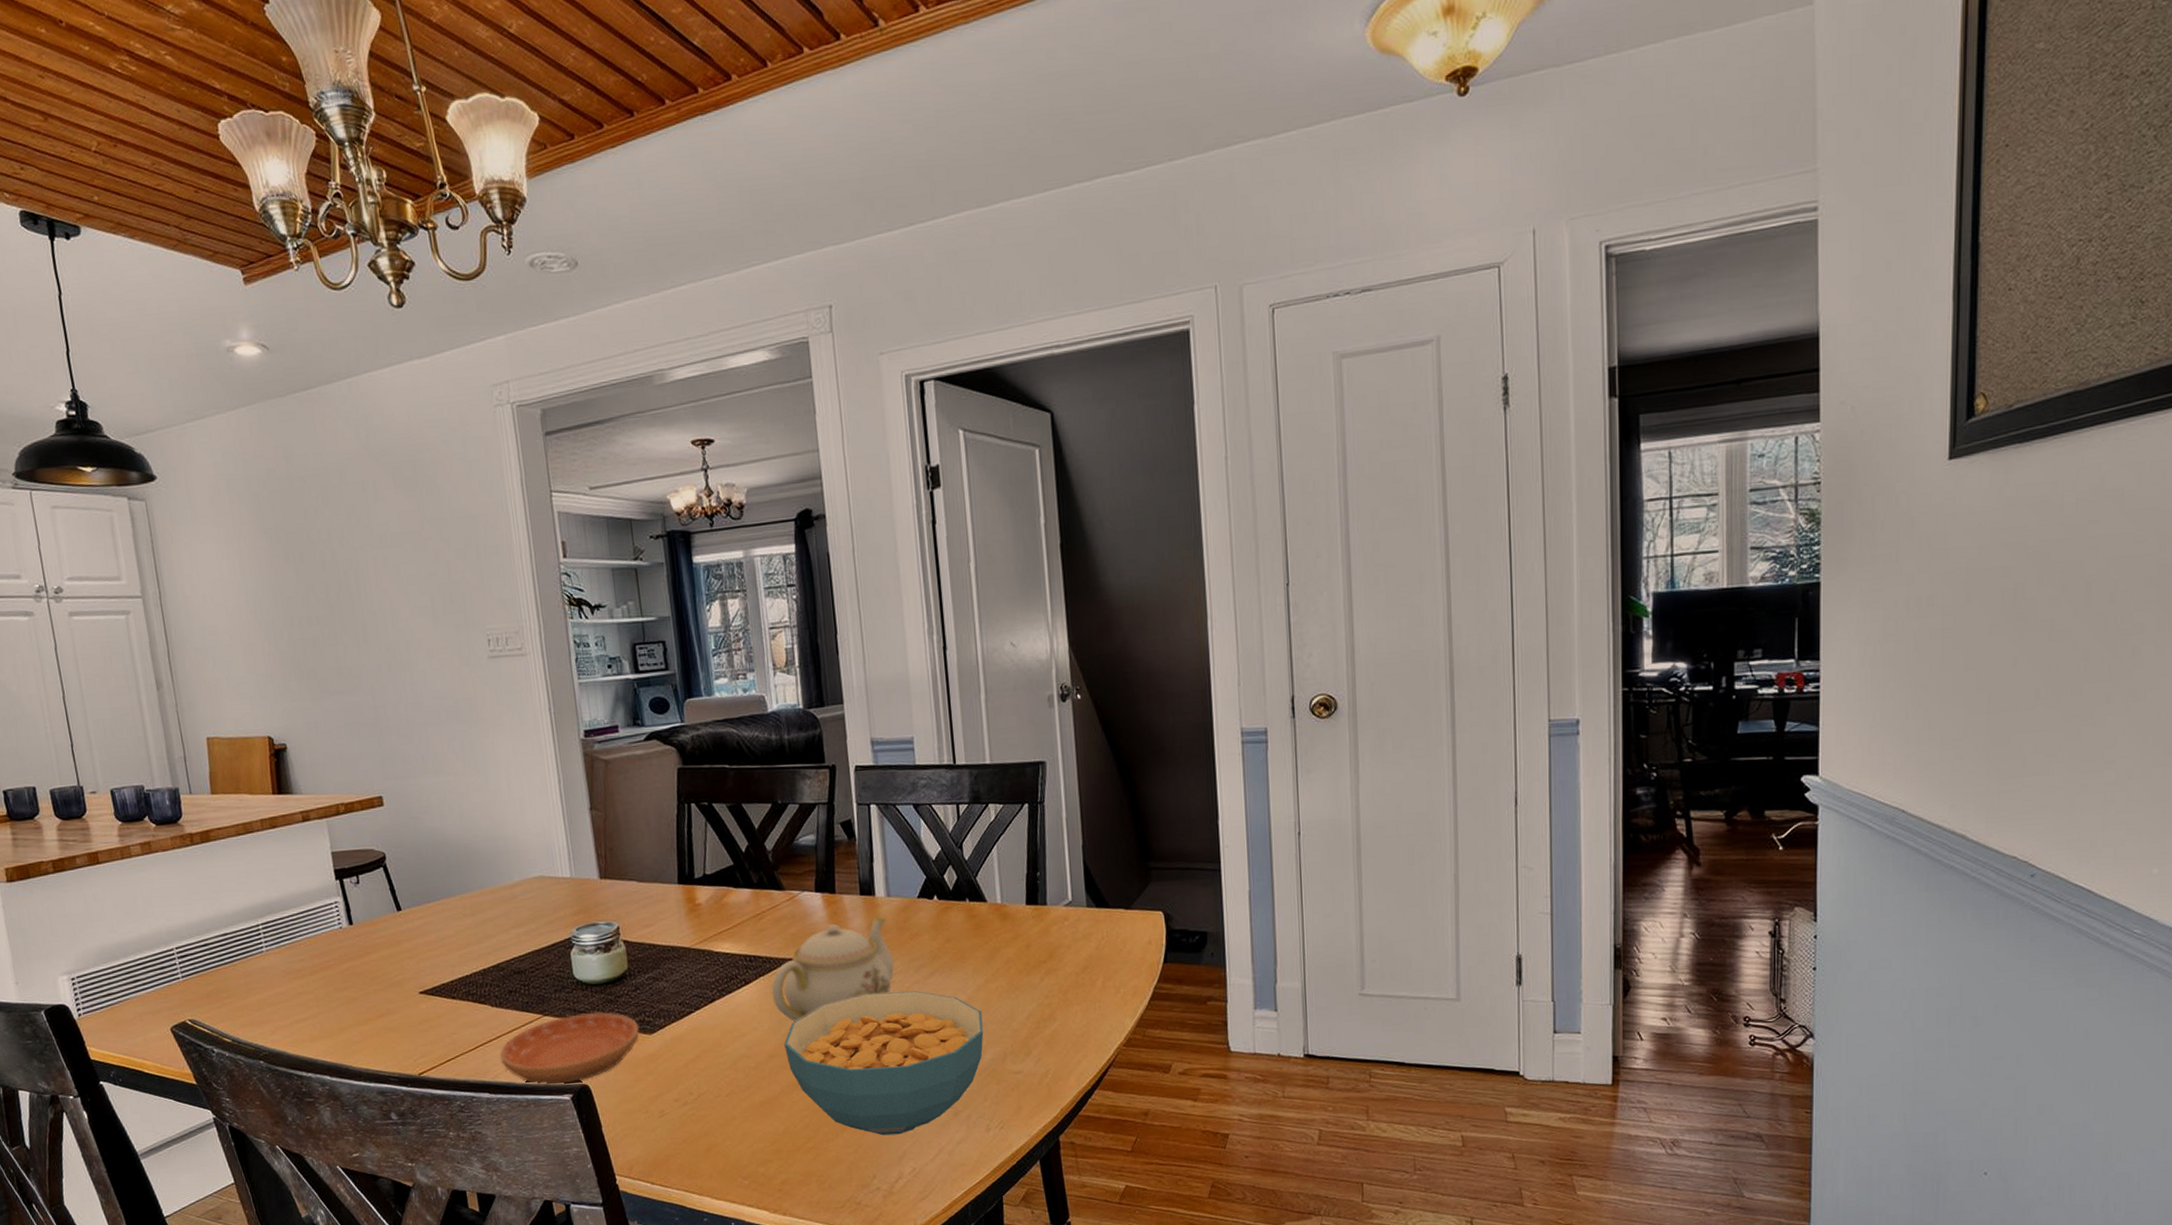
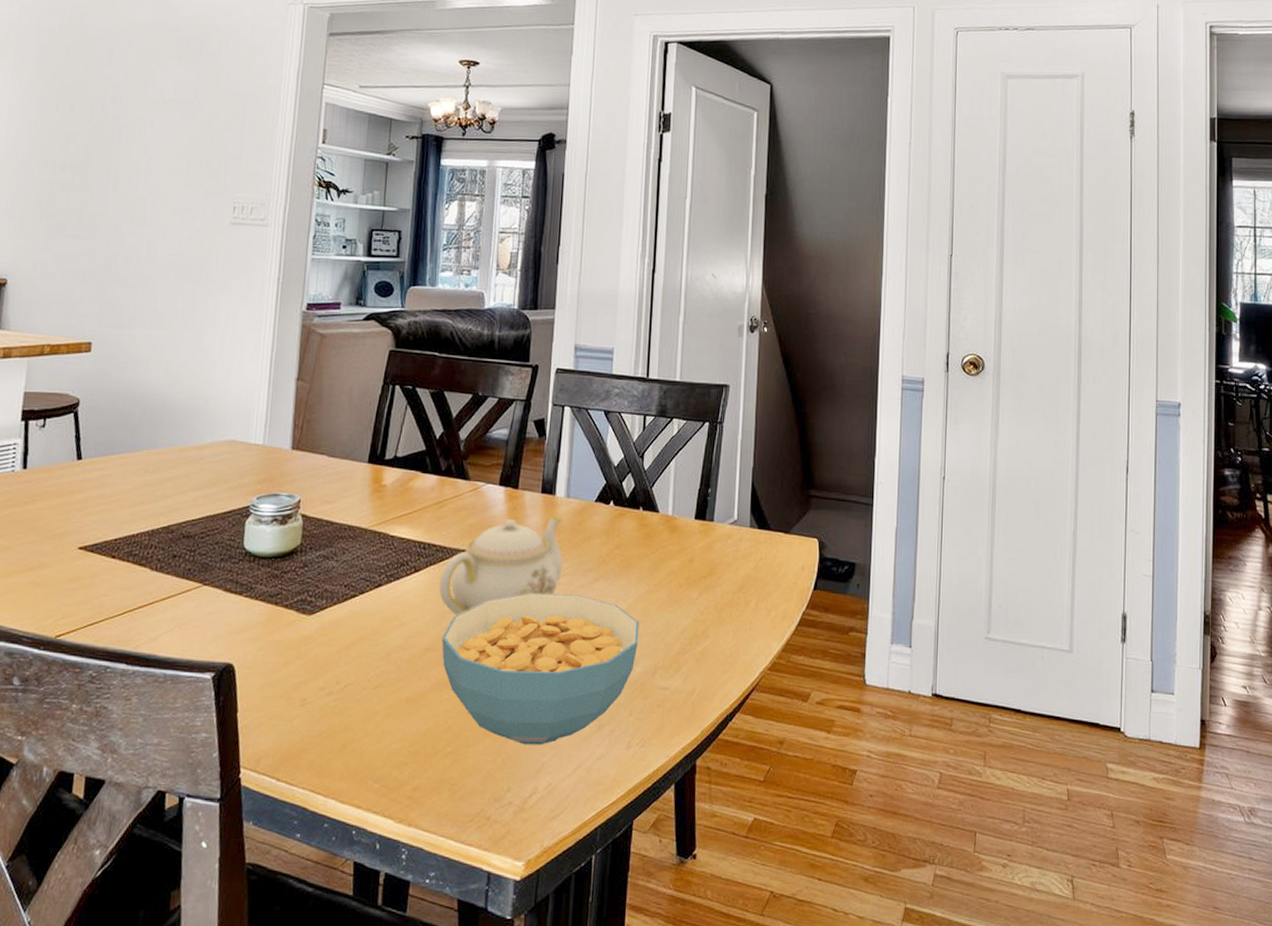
saucer: present [500,1012,640,1085] -> none [147,586,299,661]

